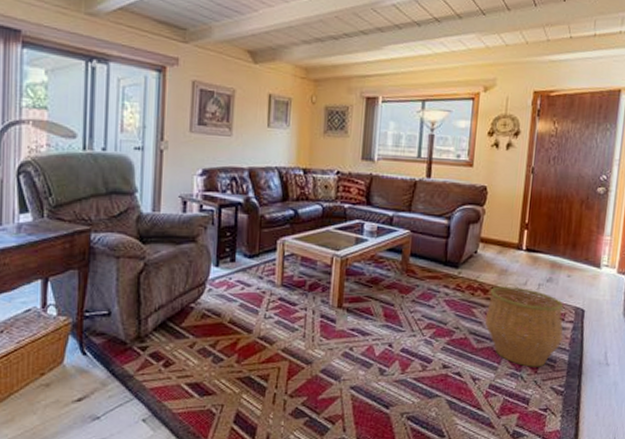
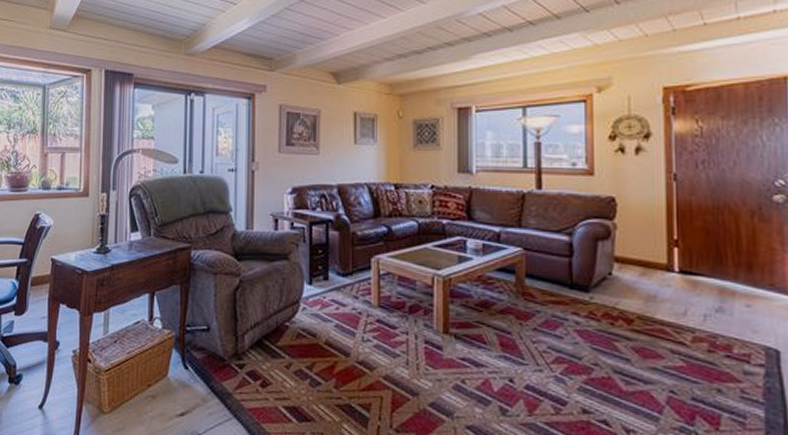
basket: present [484,284,564,367] -> none [633,313,754,423]

